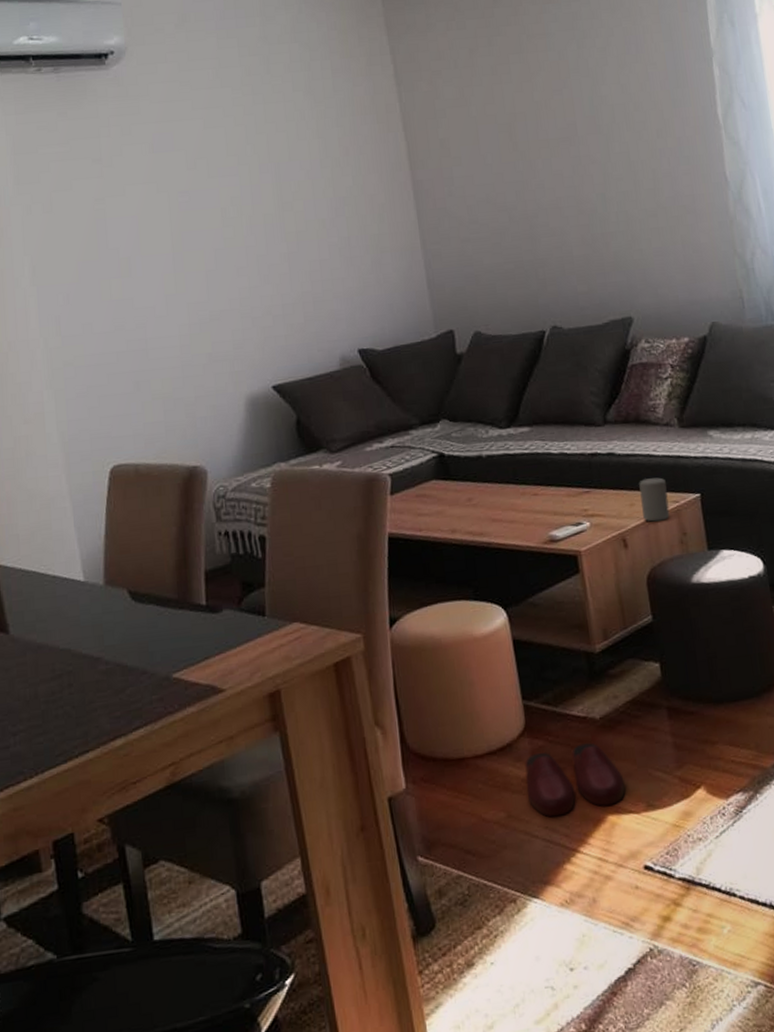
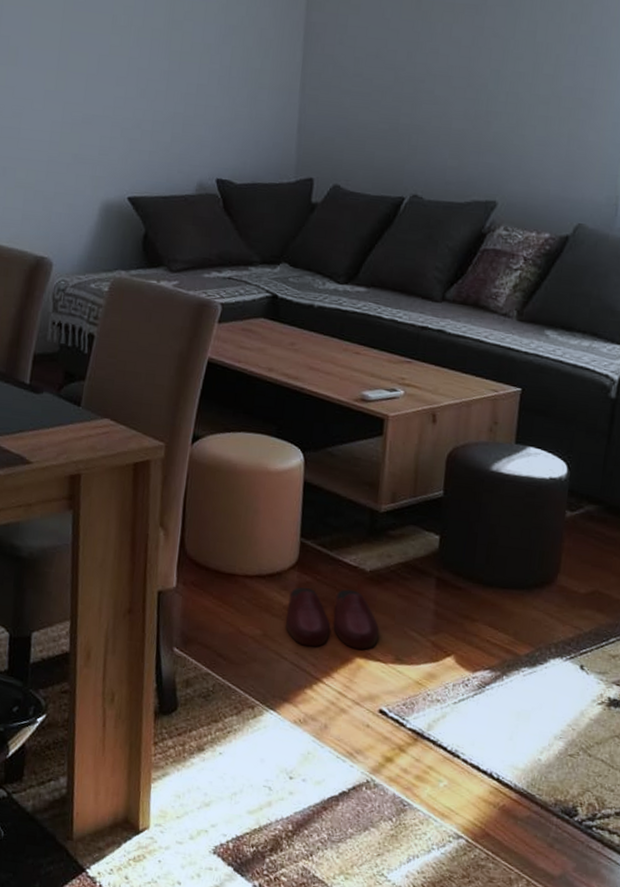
candle: present [639,477,670,522] -> none [458,362,490,406]

